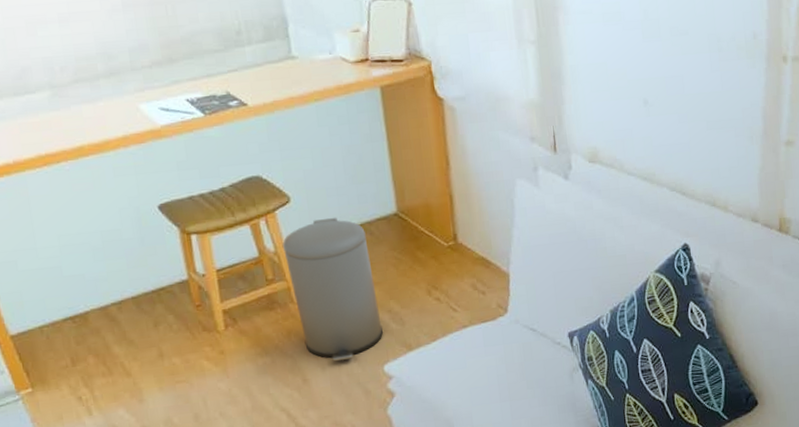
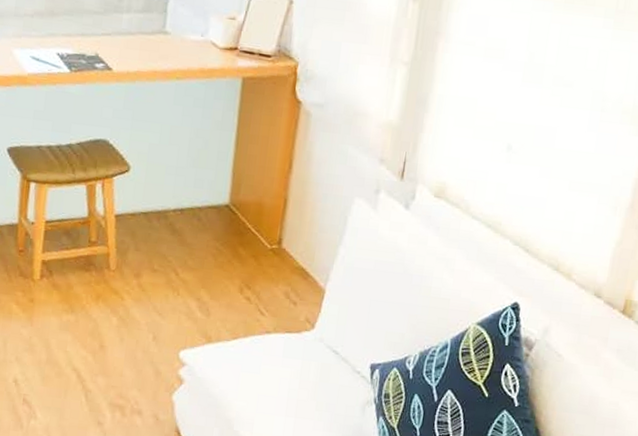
pedal bin: present [283,217,383,361] -> none [110,194,194,337]

